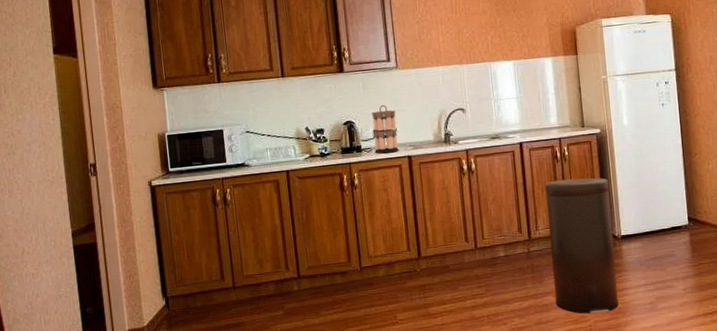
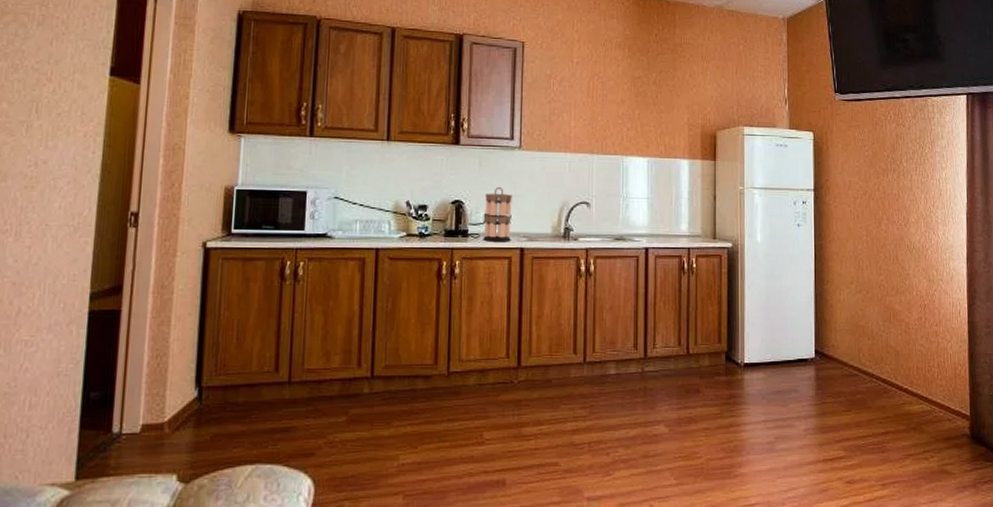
pedal bin: present [544,177,619,314] -> none [666,294,736,451]

